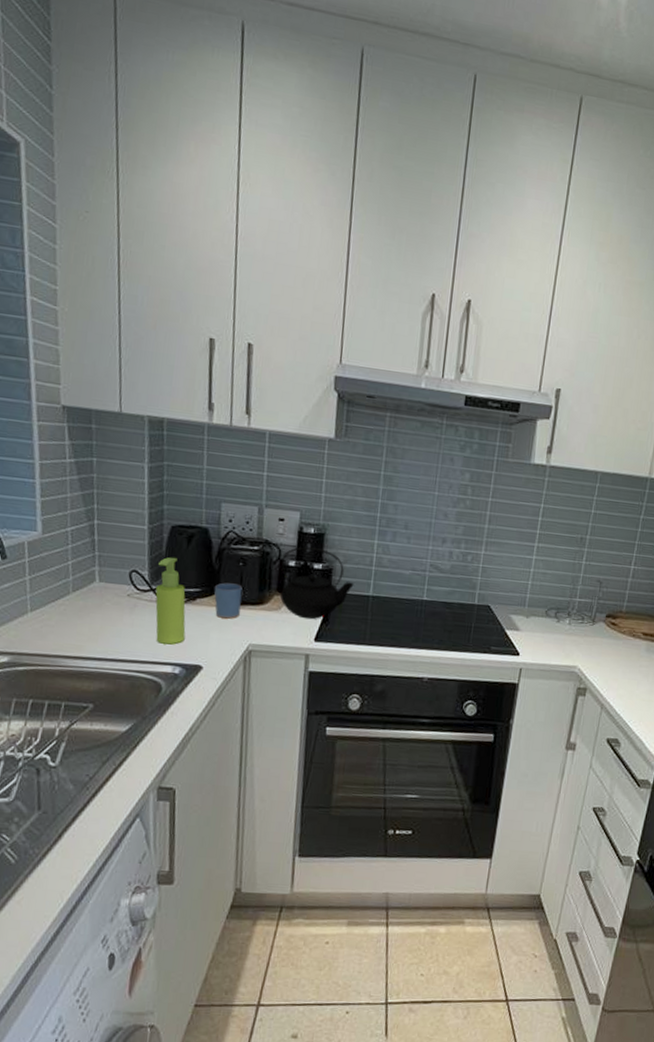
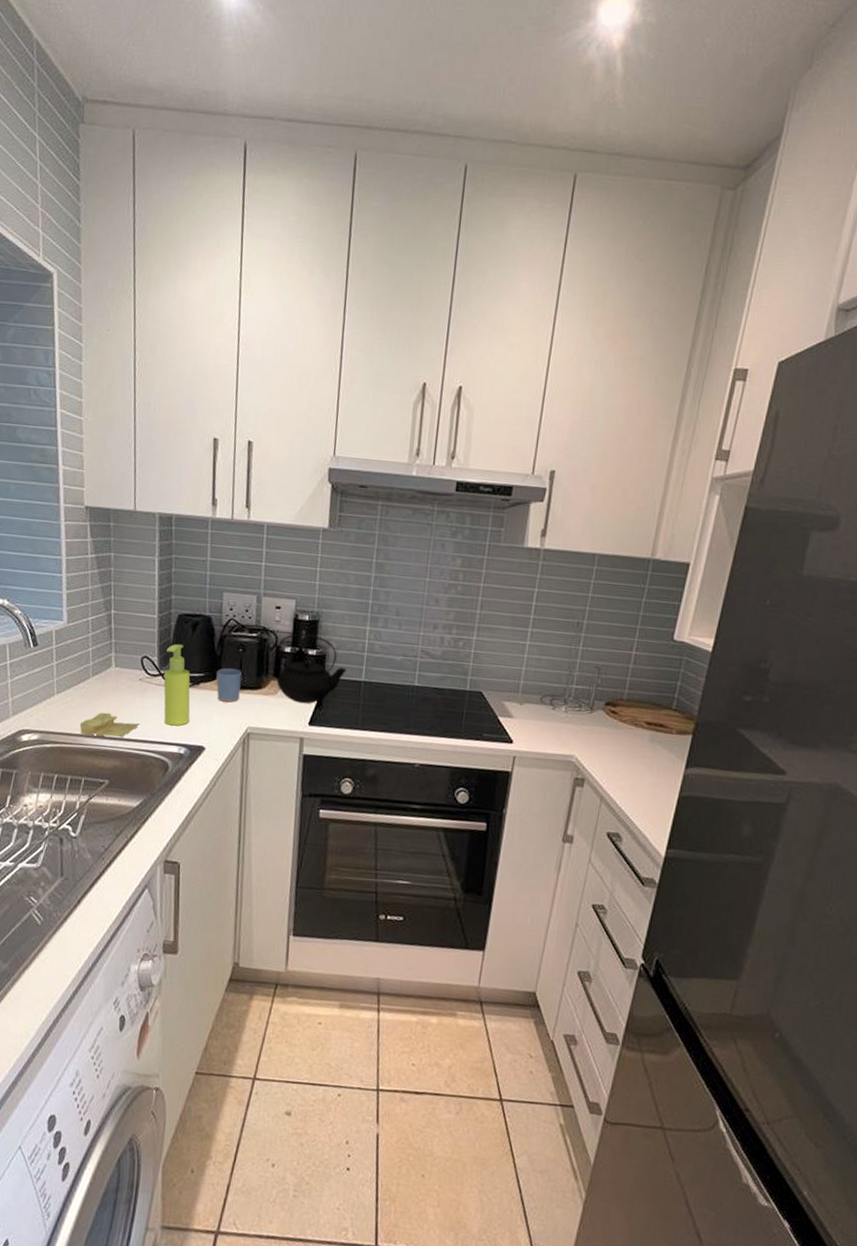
sponge: none [58,631,129,658] -> present [79,712,140,737]

